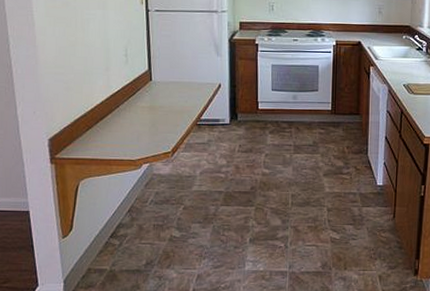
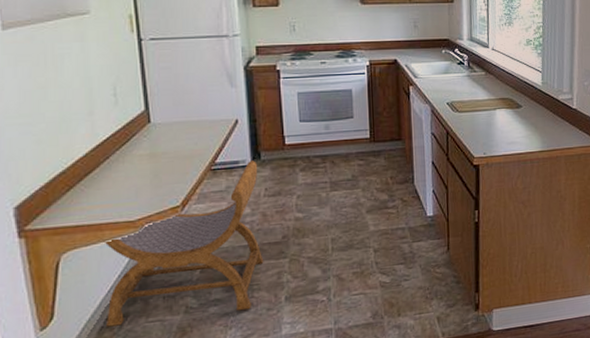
stool: none [110,120,235,245] -> present [102,160,264,327]

